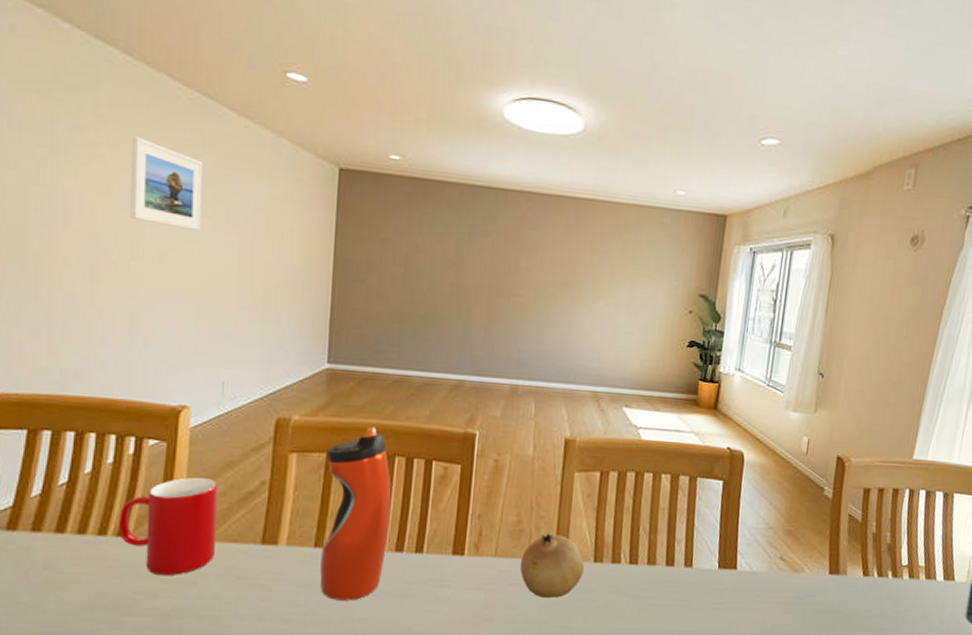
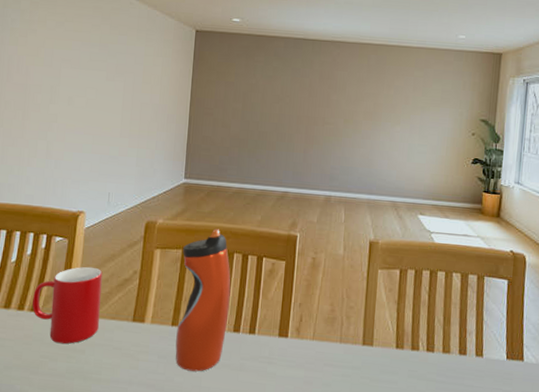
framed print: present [130,136,204,231] -> none [51,14,101,80]
fruit: present [519,533,585,599] -> none [333,321,388,379]

